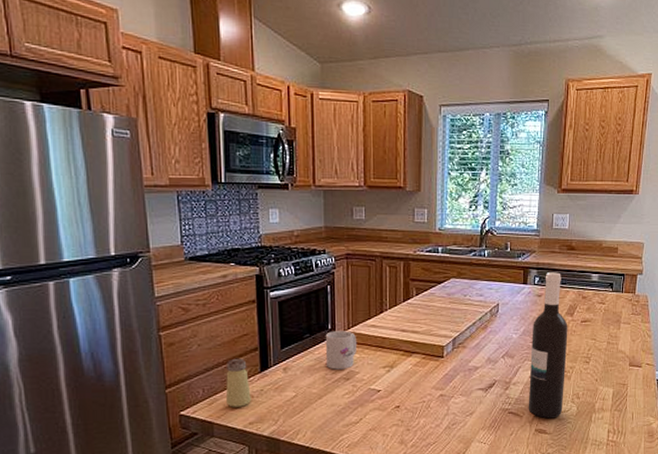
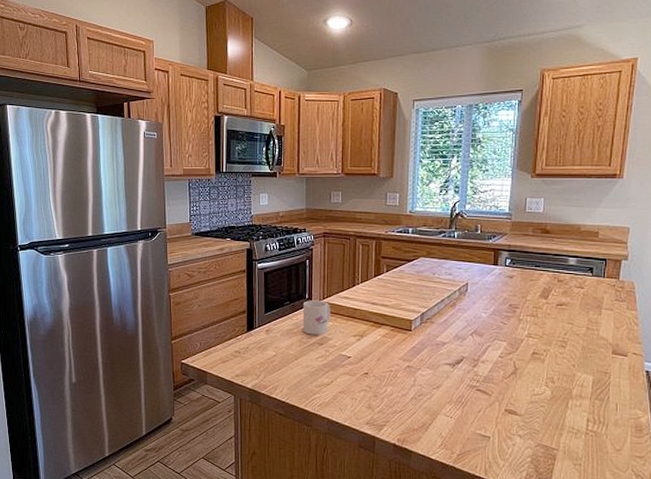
saltshaker: present [225,358,251,407] -> none [218,318,238,361]
wine bottle: present [528,272,568,419] -> none [497,255,542,400]

